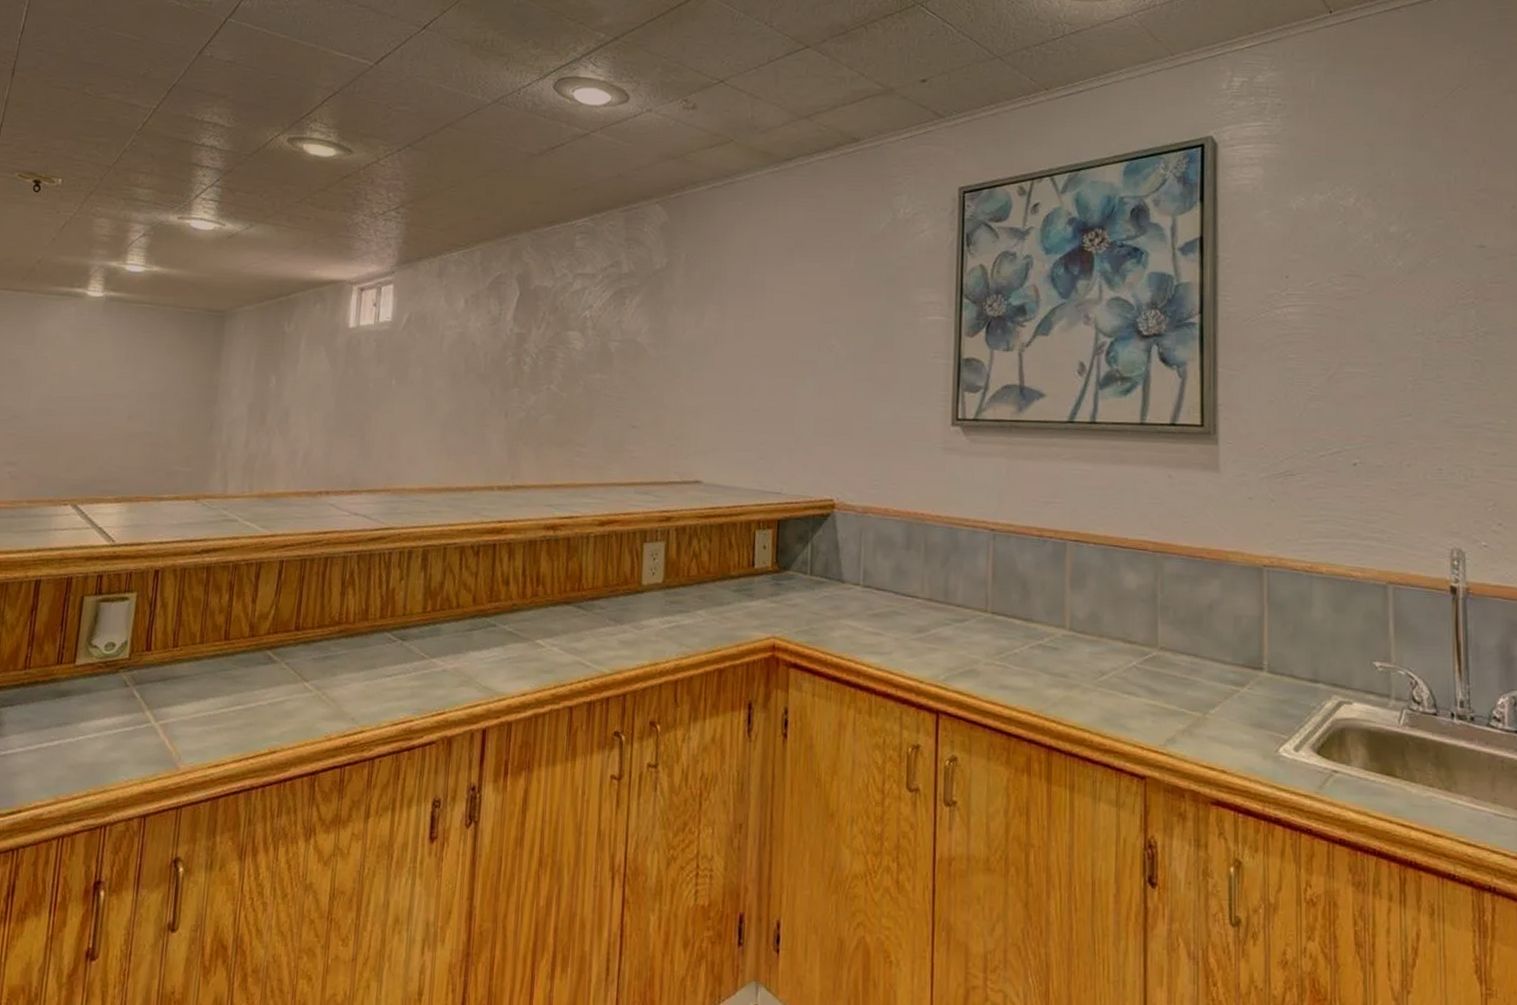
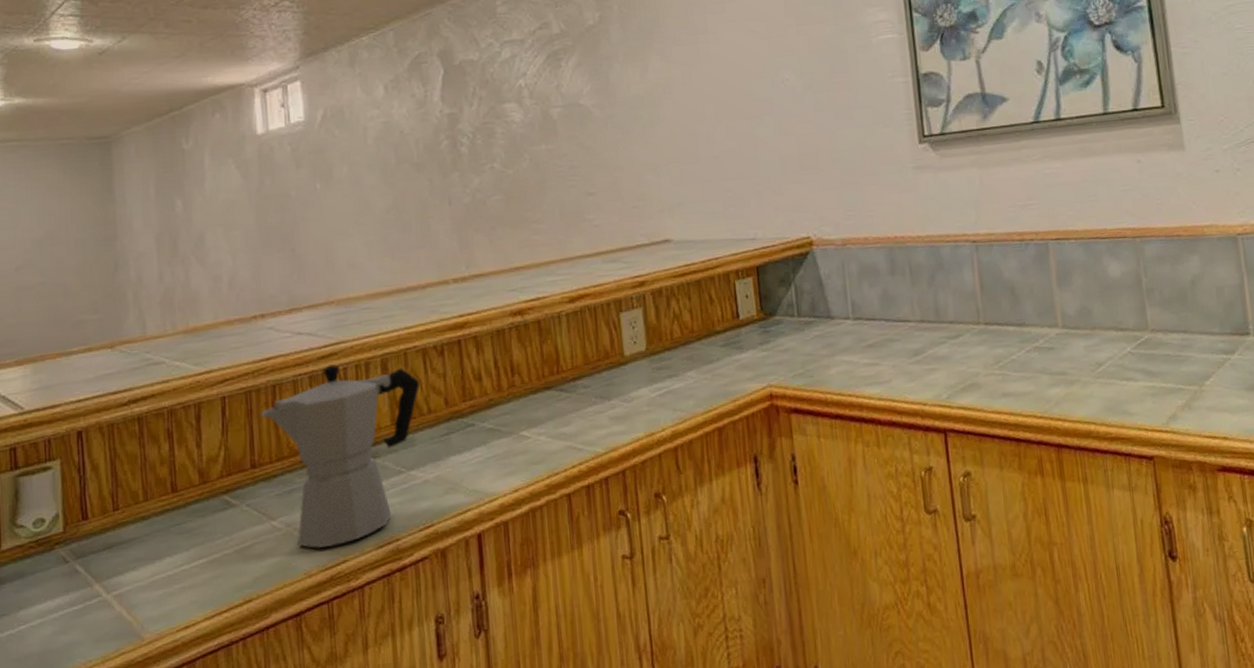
moka pot: none [311,547,454,717] -> present [261,364,420,549]

